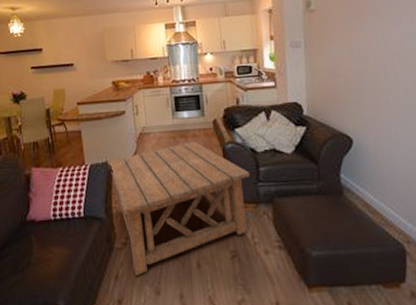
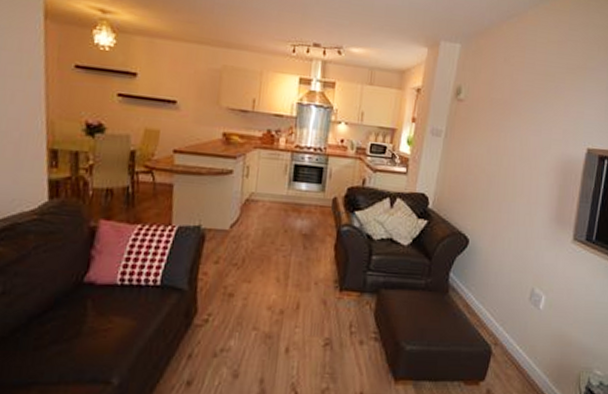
coffee table: present [107,140,251,276] -> none [200,217,362,356]

